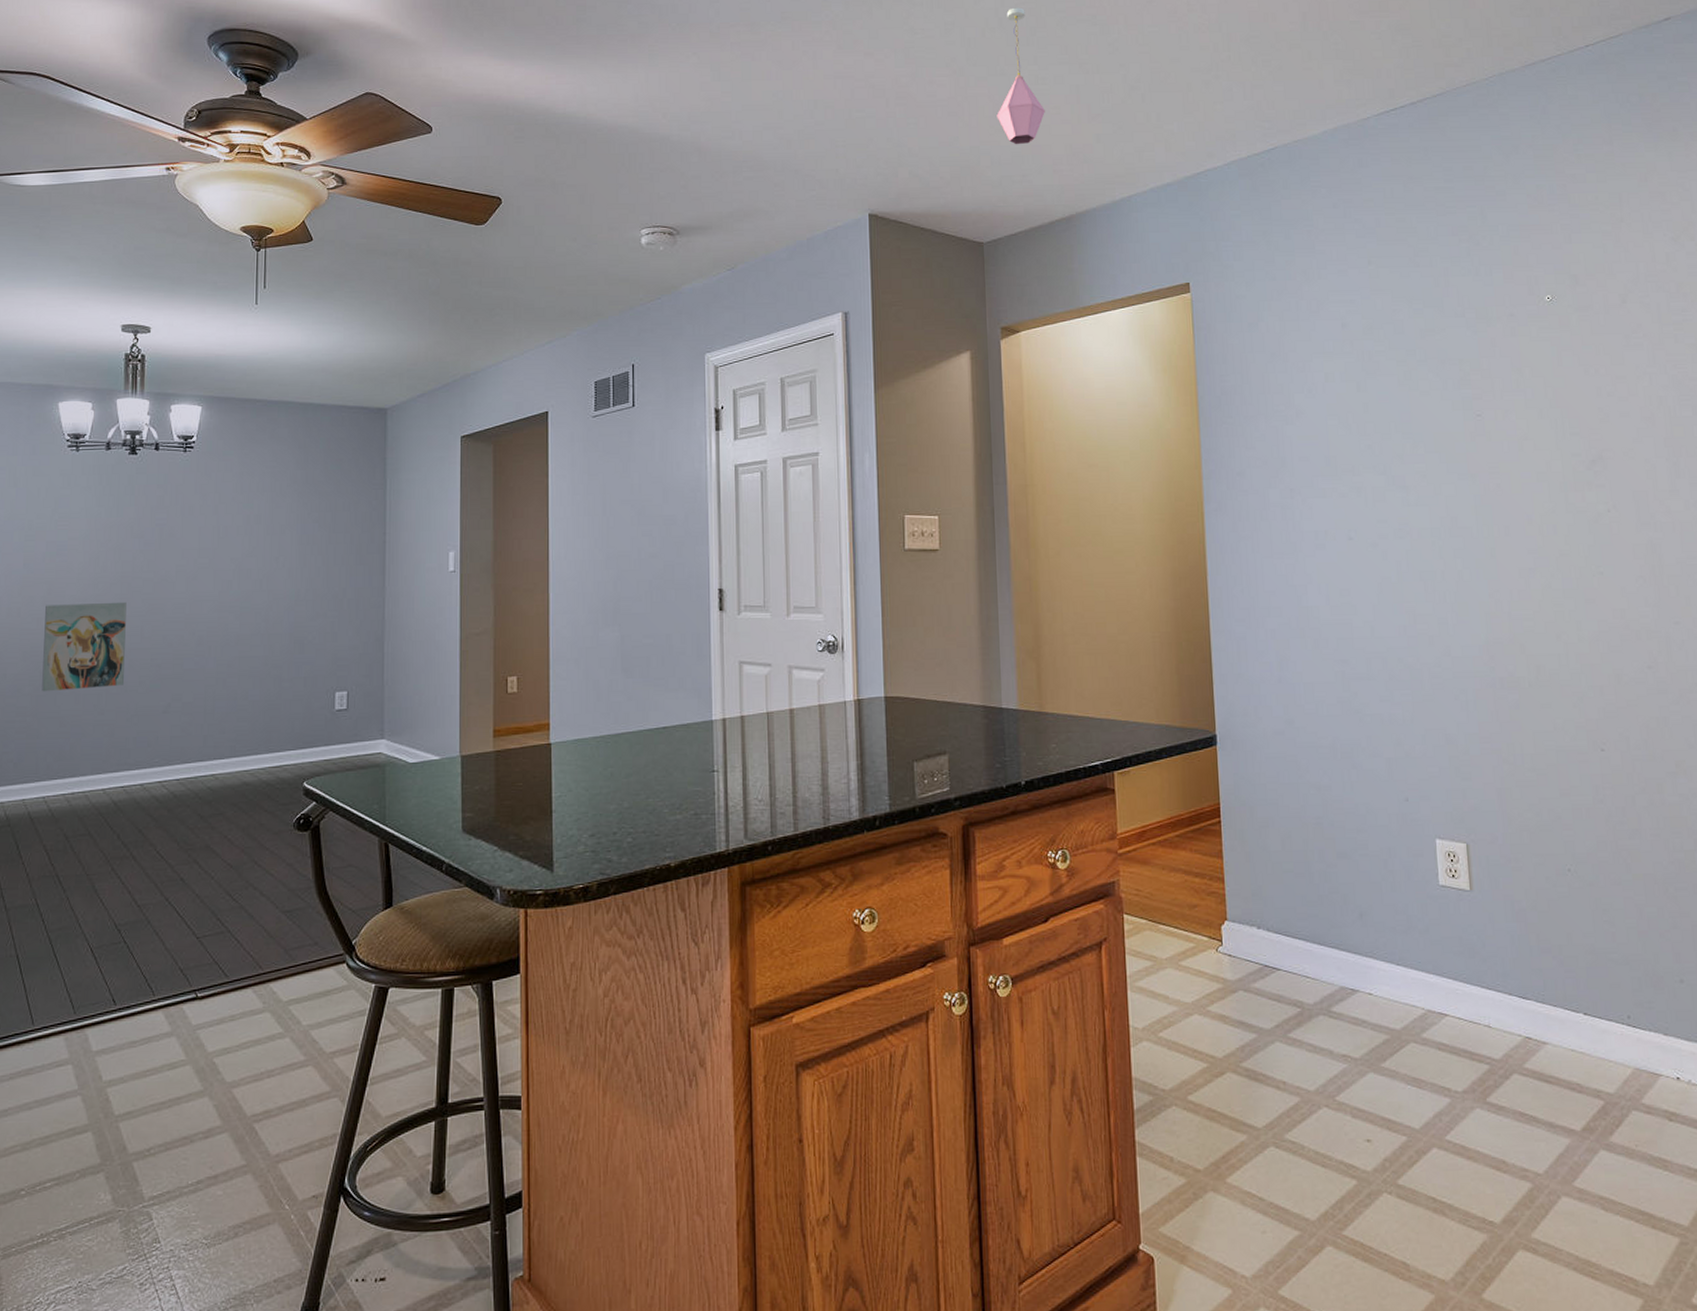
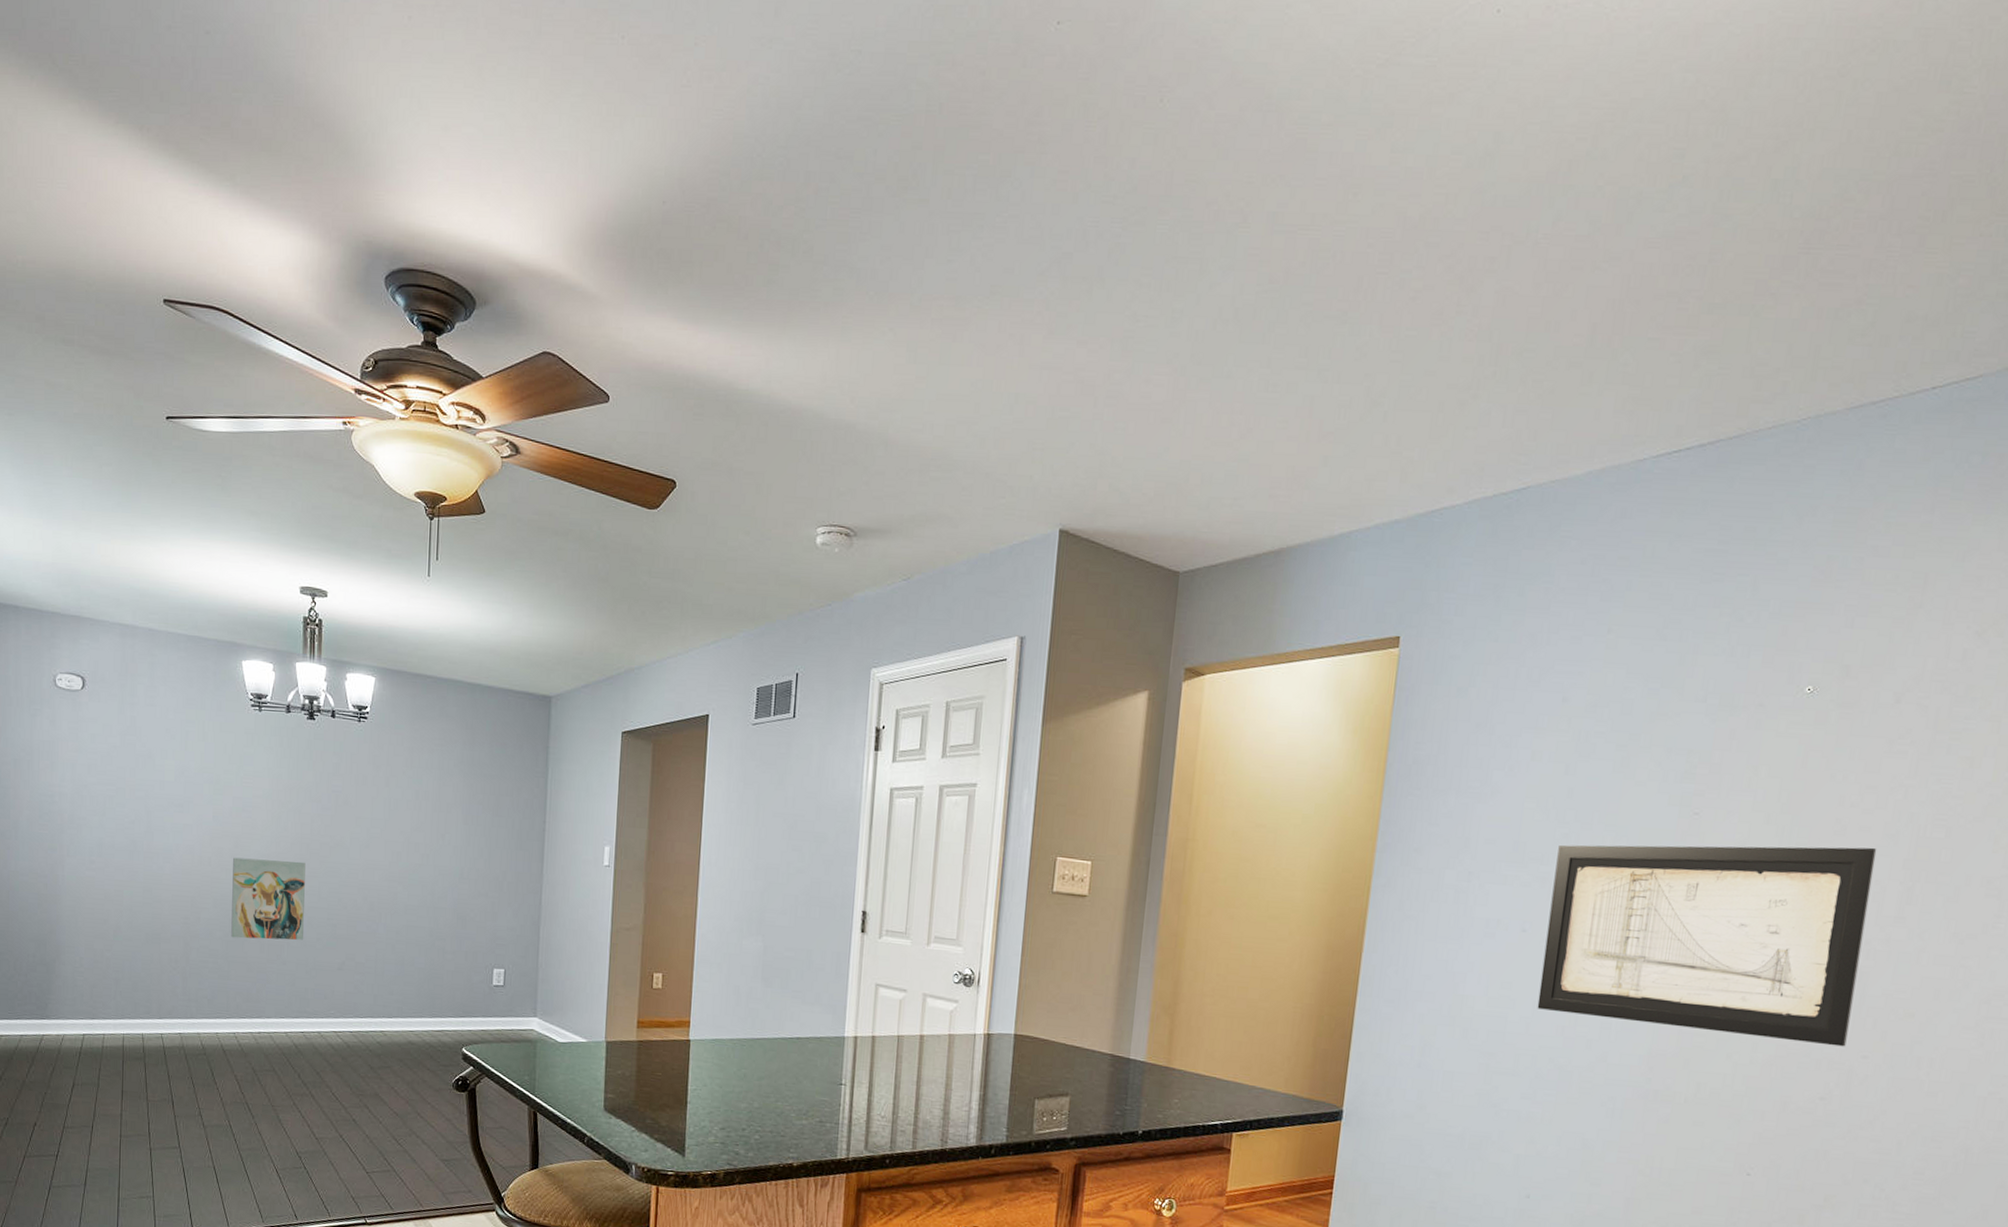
pendant light: present [996,7,1045,145] -> none [1215,296,1271,463]
wall art: none [1365,430,1658,616] -> present [1537,844,1877,1047]

